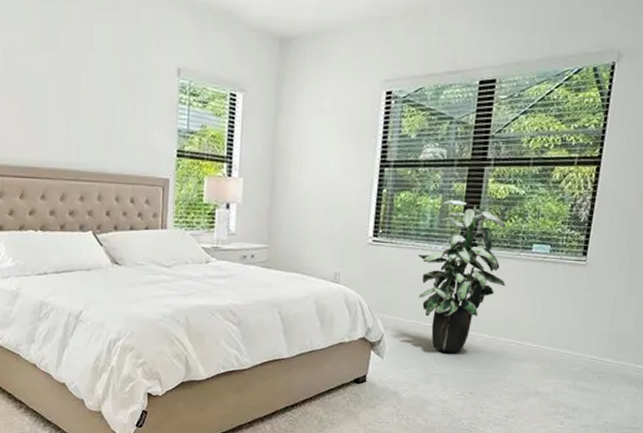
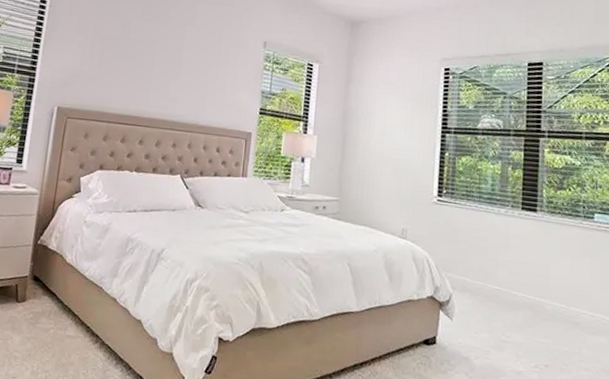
indoor plant: present [418,199,506,353] -> none [482,166,571,321]

